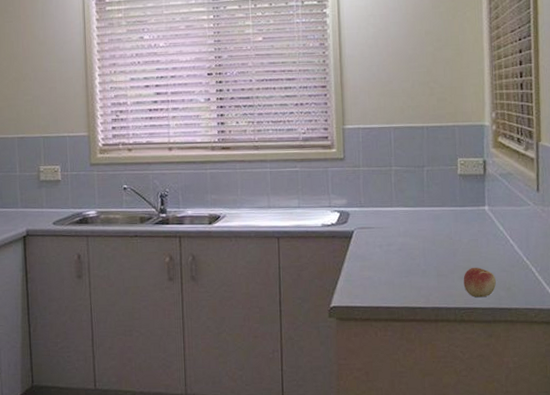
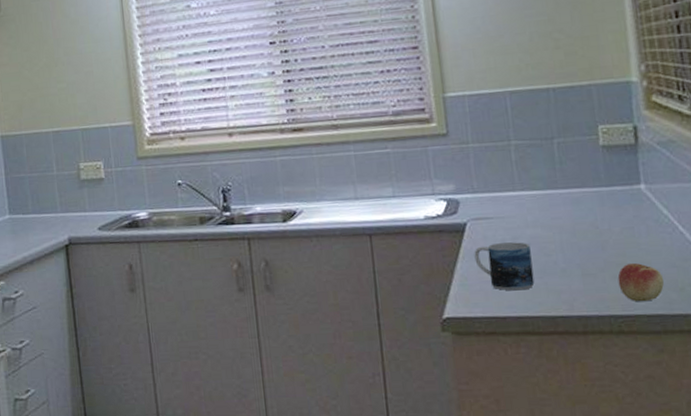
mug: none [358,247,402,286] -> present [474,242,535,291]

